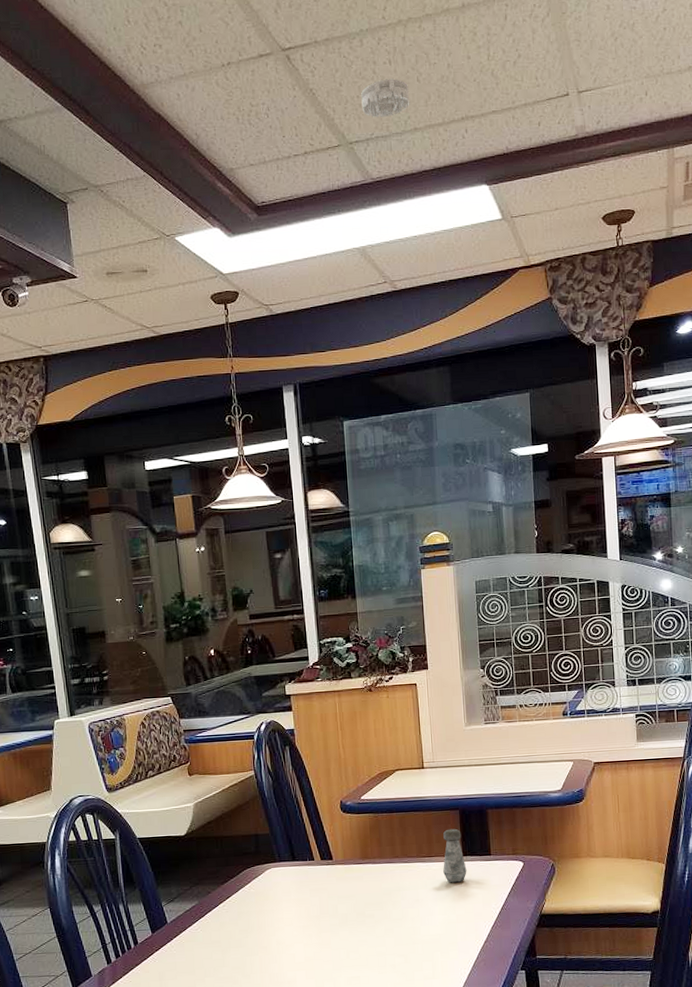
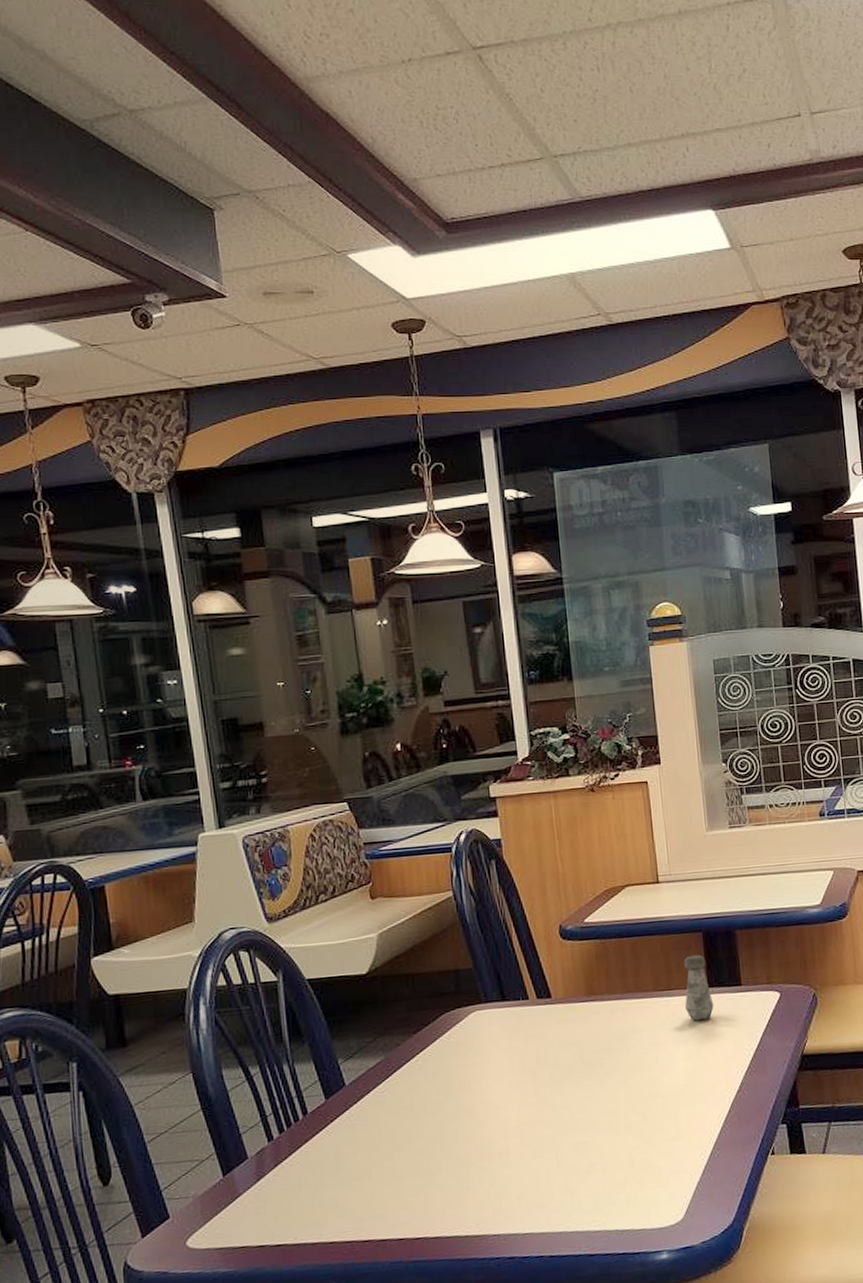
smoke detector: present [361,77,410,118] -> none [566,86,623,130]

